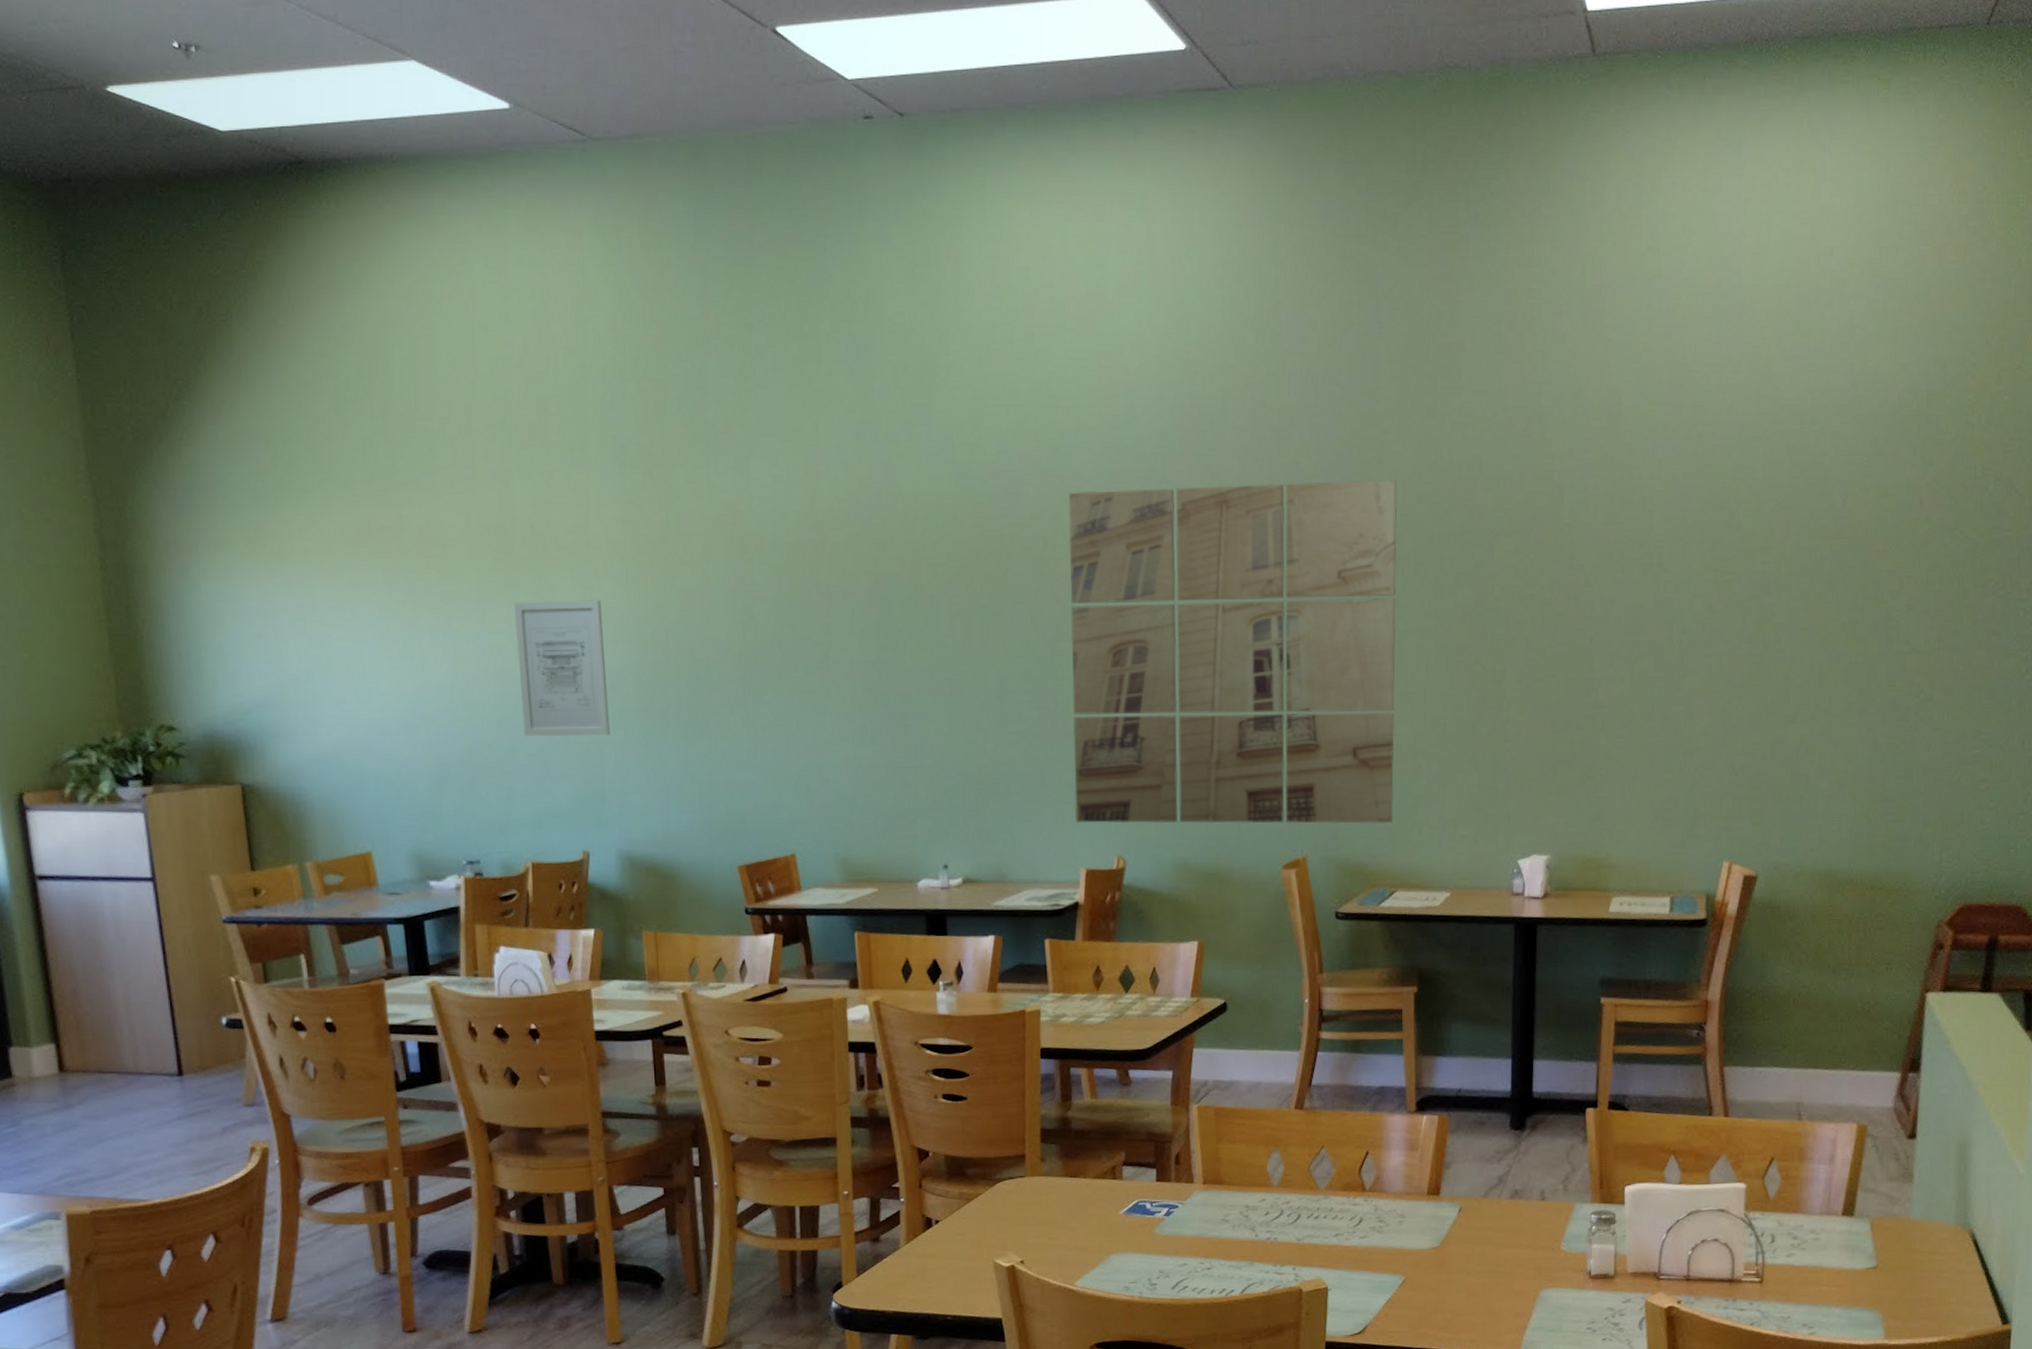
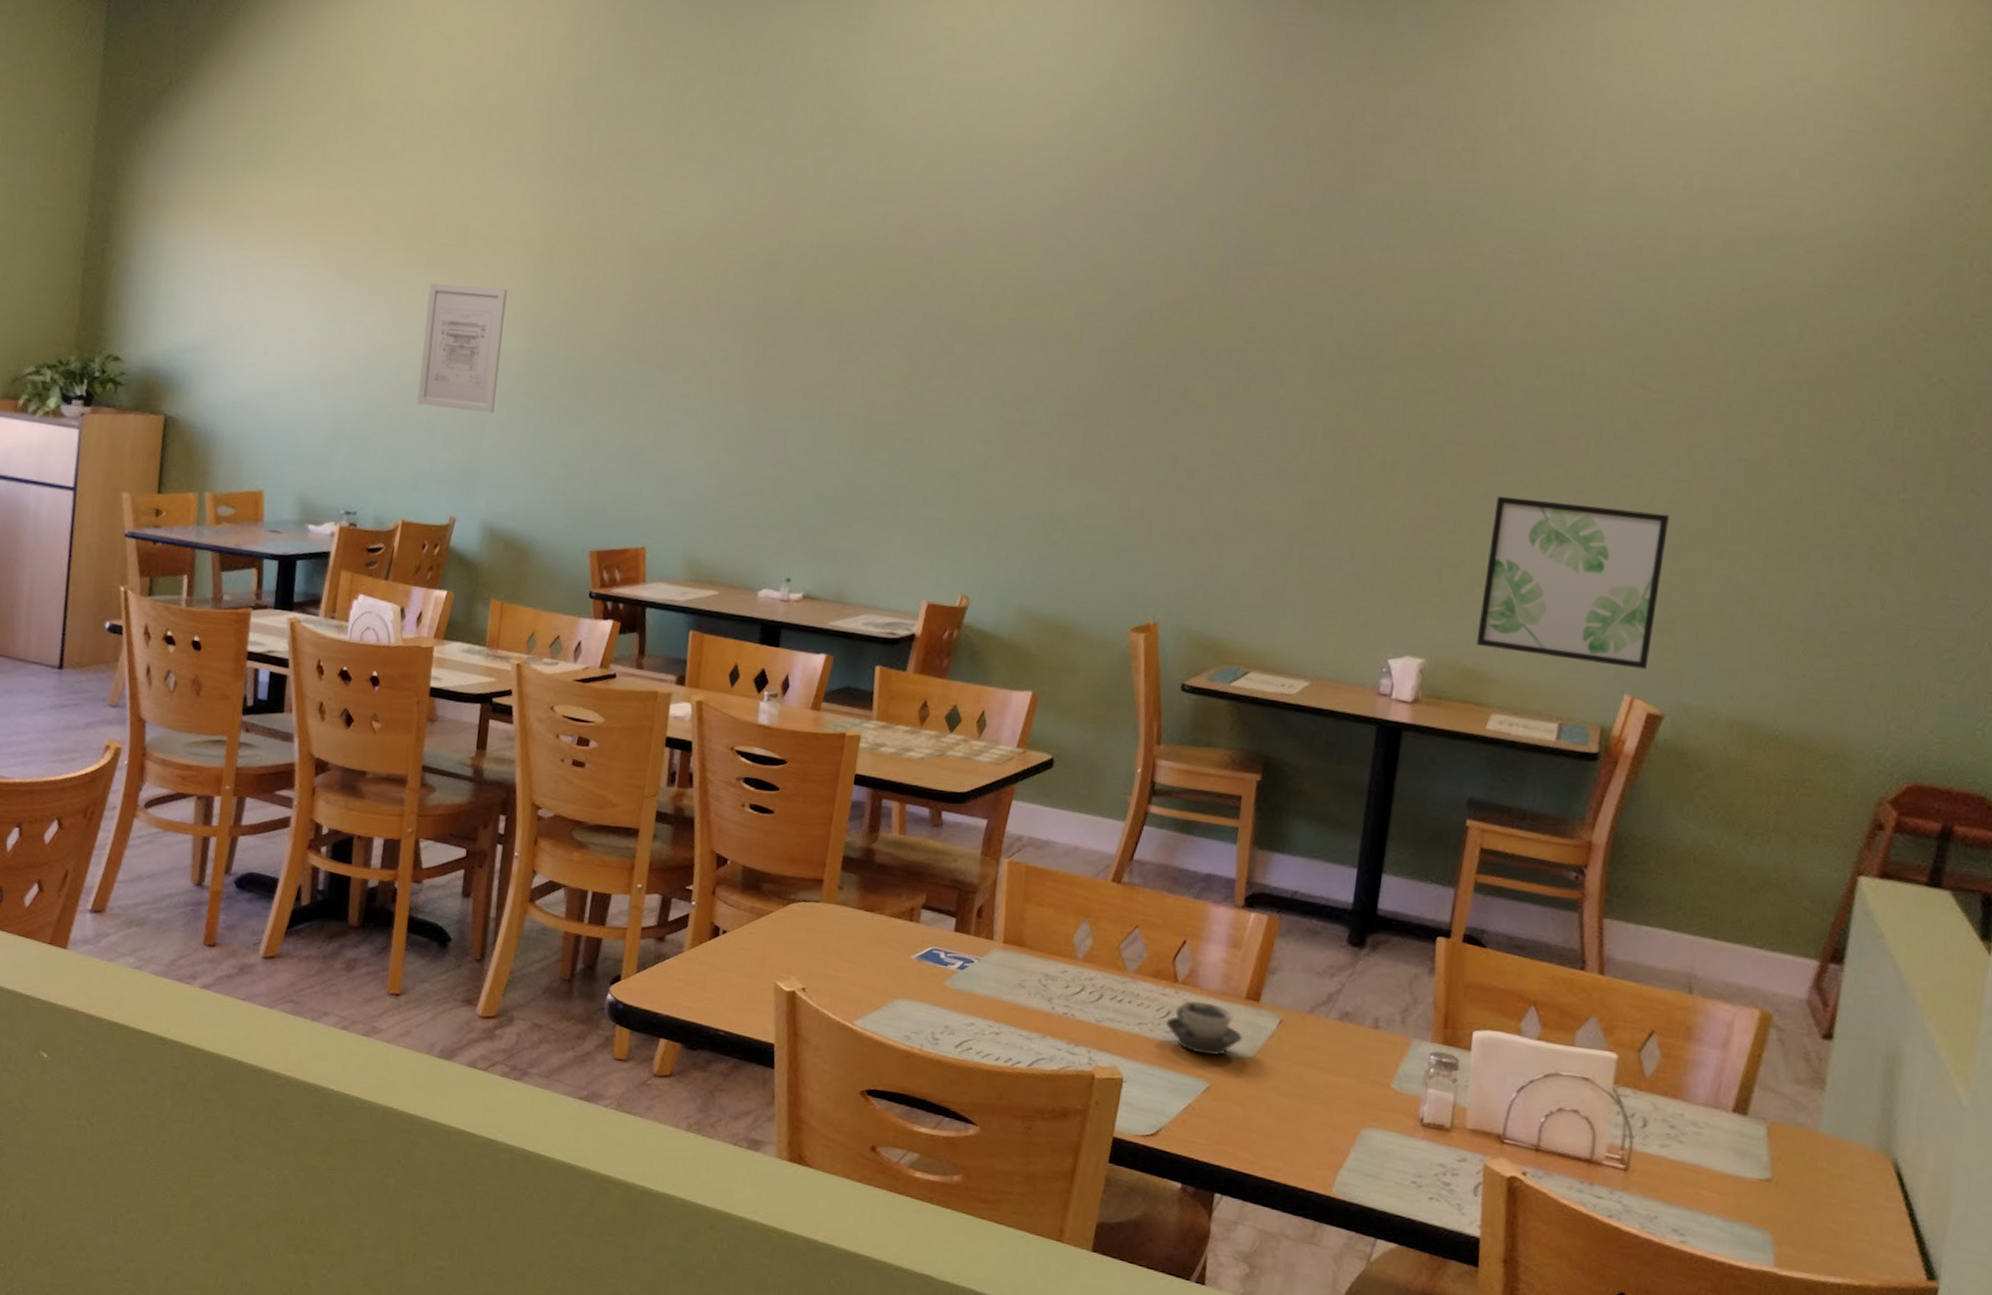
wall art: present [1068,479,1398,824] -> none [924,238,1301,602]
cup: none [1360,1205,1430,1252] -> present [1166,1001,1244,1056]
wall art: none [1593,689,1747,836] -> present [1476,495,1669,670]

